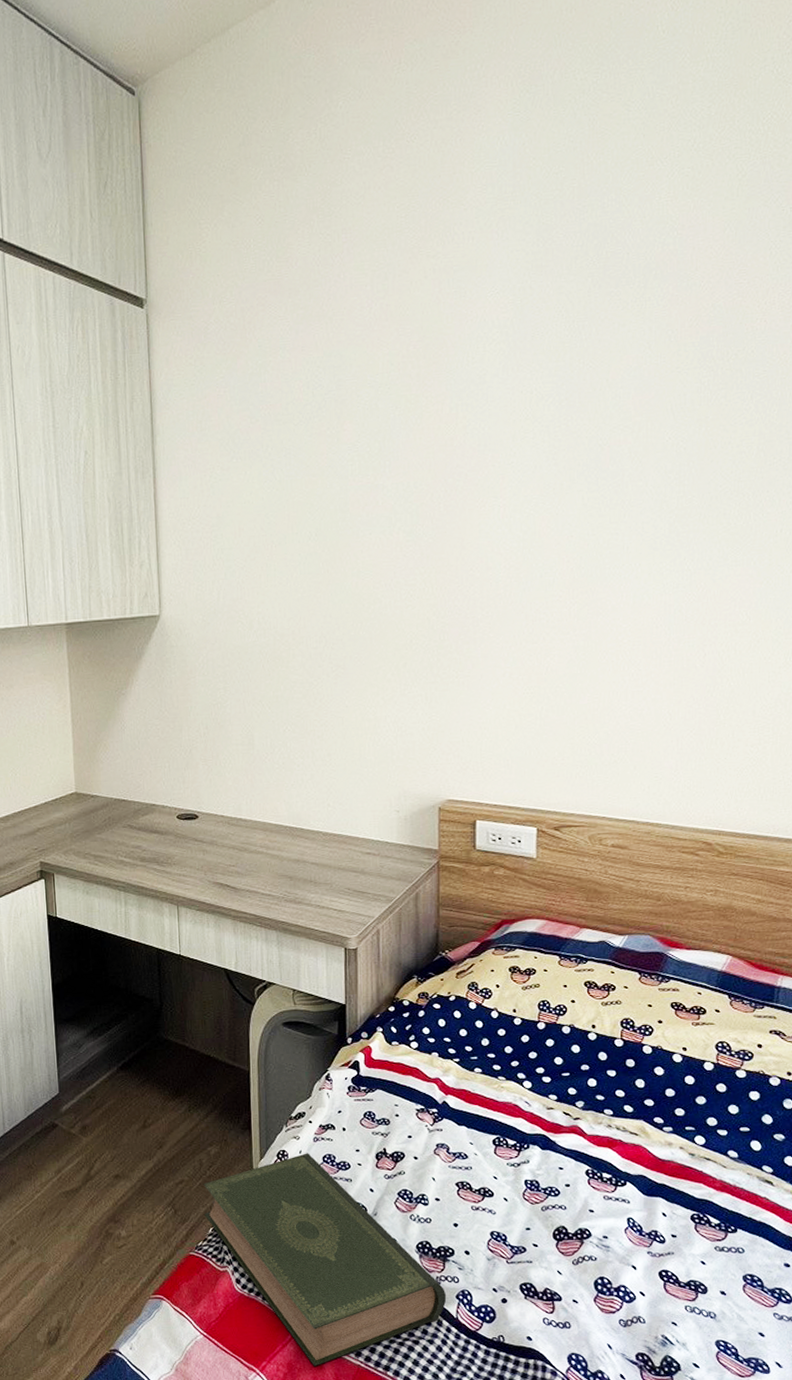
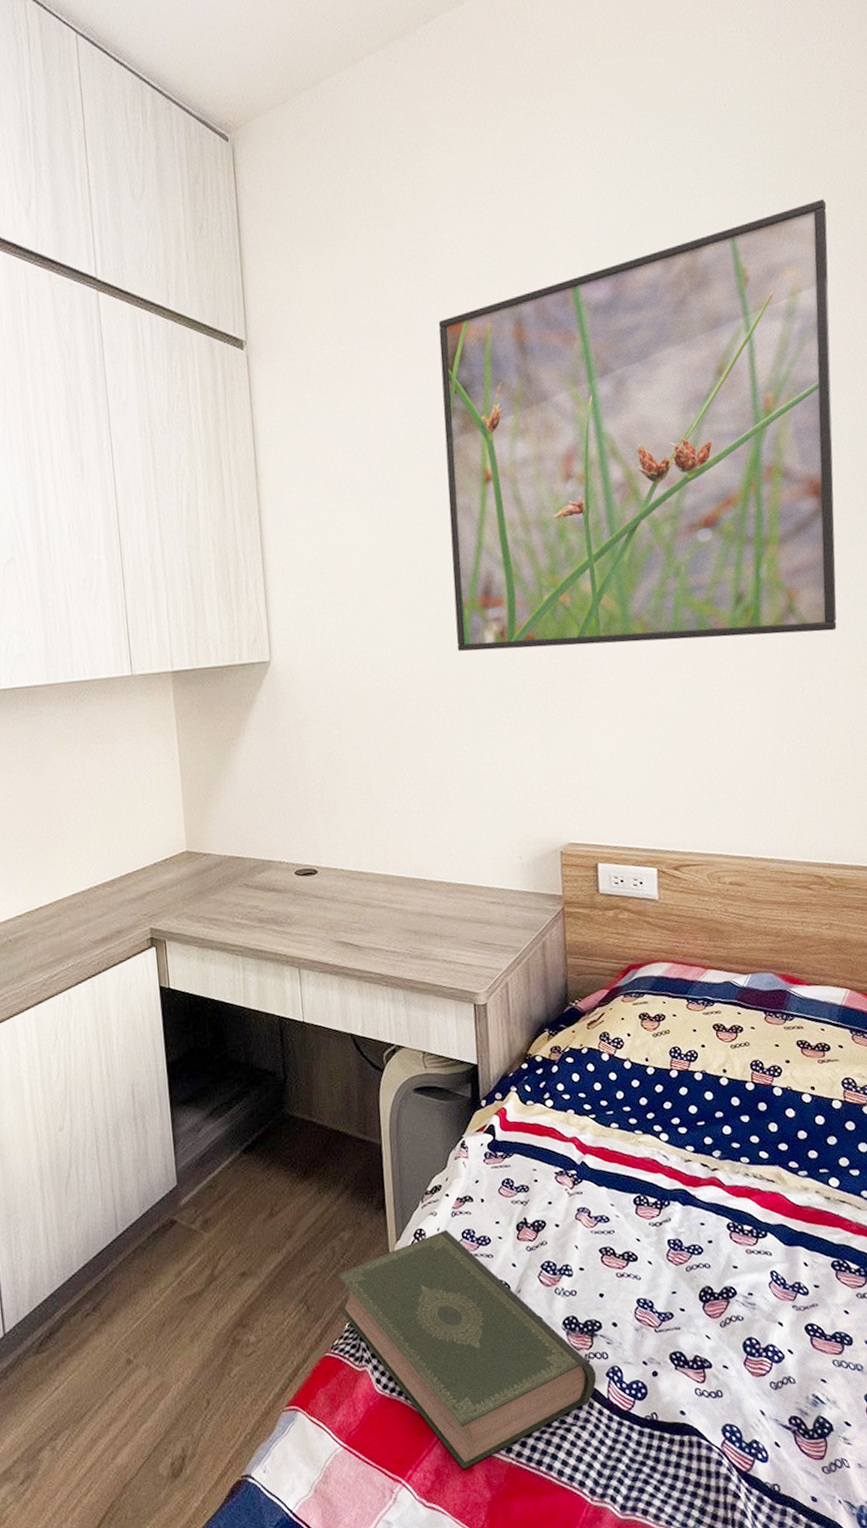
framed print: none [340,131,772,610] -> present [438,199,837,652]

